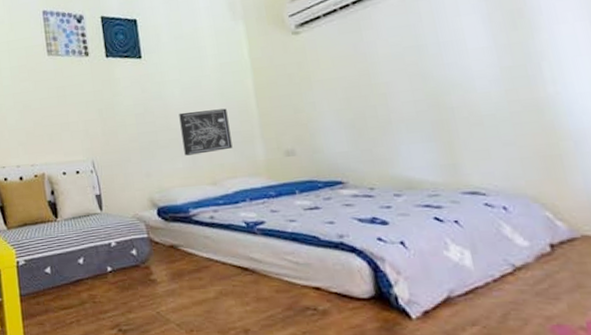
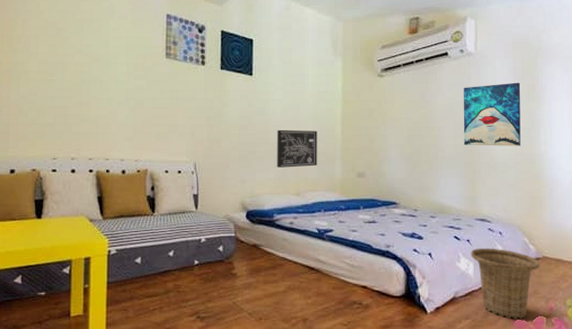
wall art: none [413,8,515,100] -> present [463,82,521,146]
basket: none [462,229,580,325] -> present [470,248,540,320]

